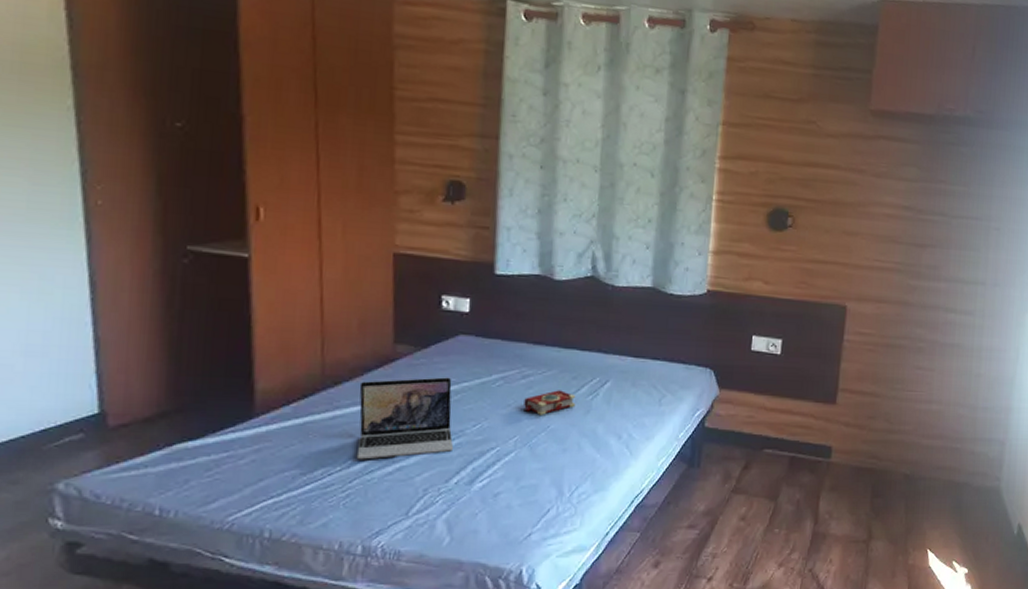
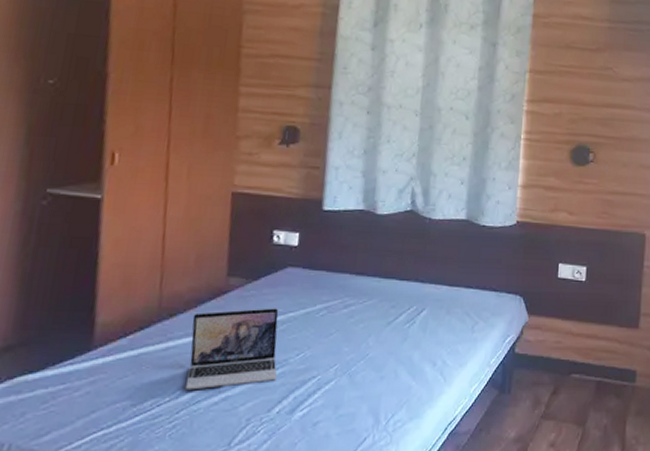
book: present [524,390,576,415] -> none [344,319,394,344]

